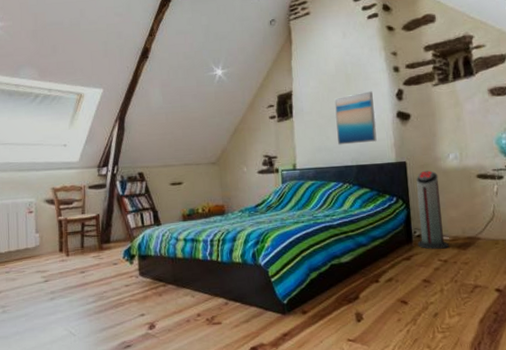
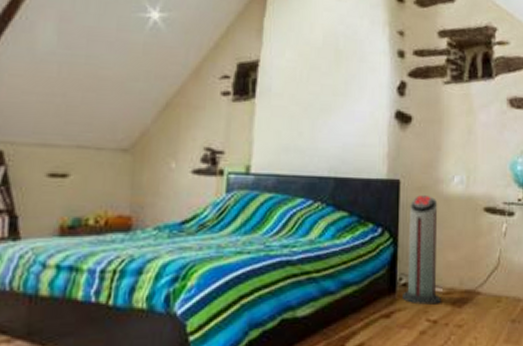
wall art: present [334,91,377,145] -> none [314,77,368,147]

